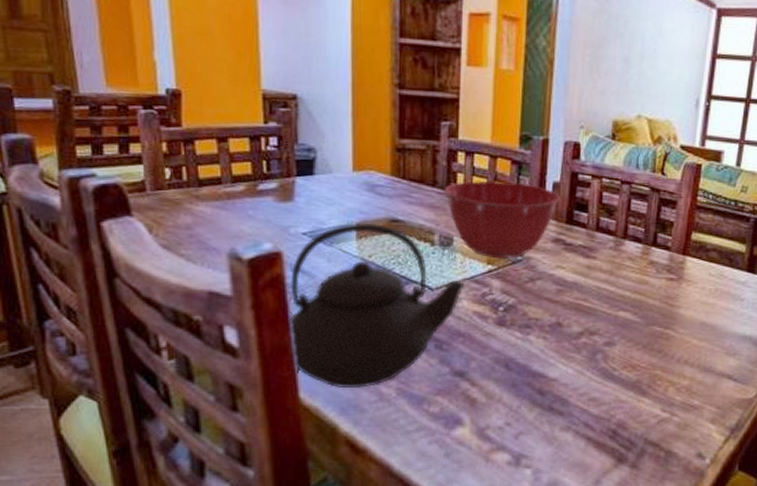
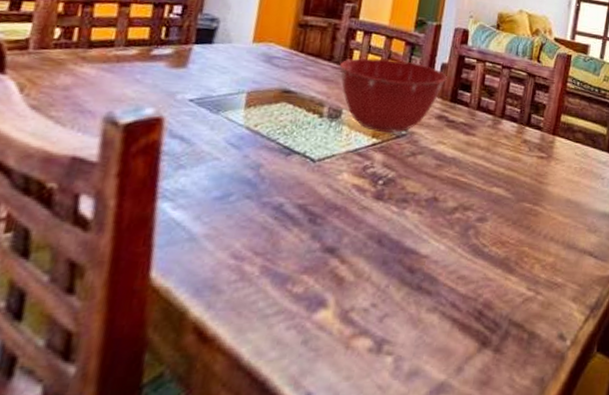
teapot: present [287,223,465,388] -> none [152,92,348,266]

